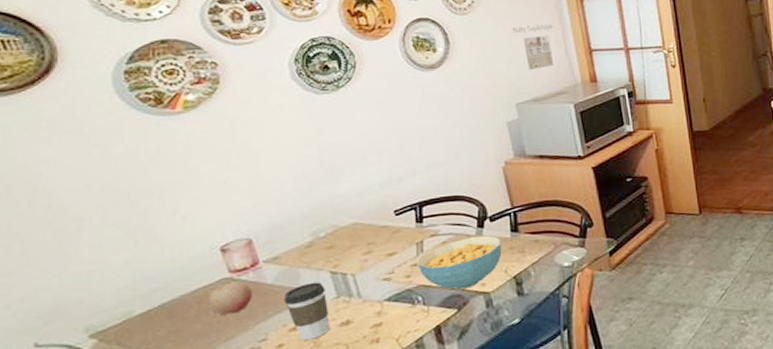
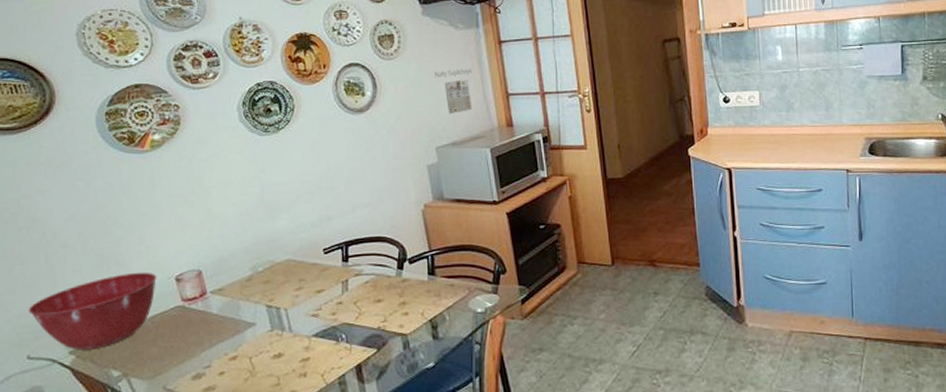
mixing bowl: none [32,243,197,333] -> present [28,272,157,350]
fruit: present [207,280,252,315] -> none [163,308,200,340]
coffee cup: present [283,282,330,341] -> none [226,314,264,370]
cereal bowl: present [418,235,502,289] -> none [343,277,419,329]

